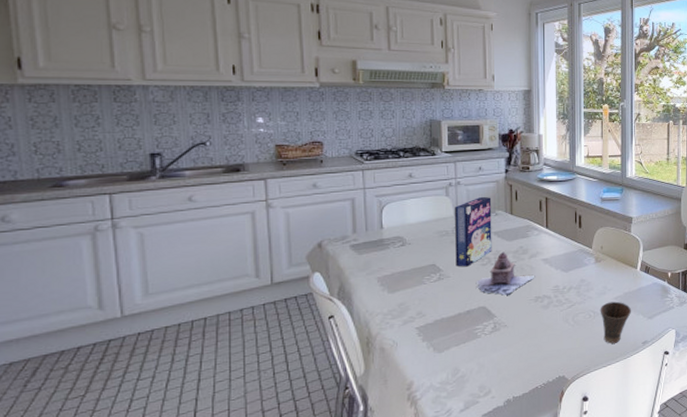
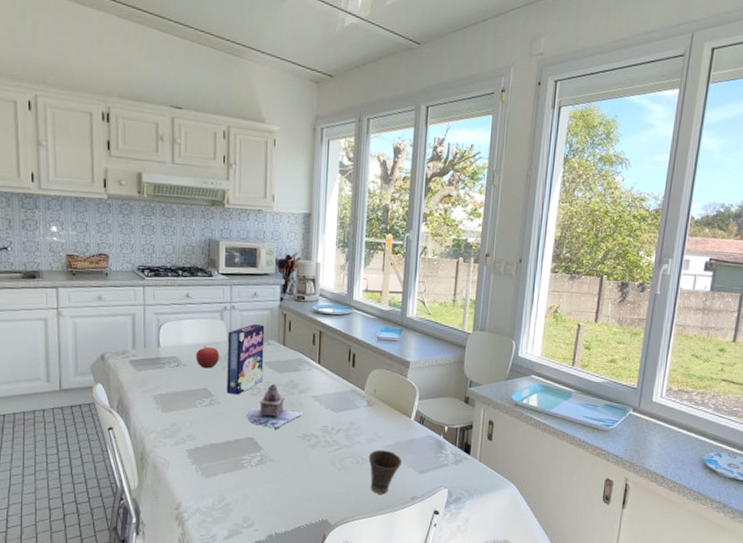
fruit: none [421,223,447,245] -> present [195,346,220,369]

